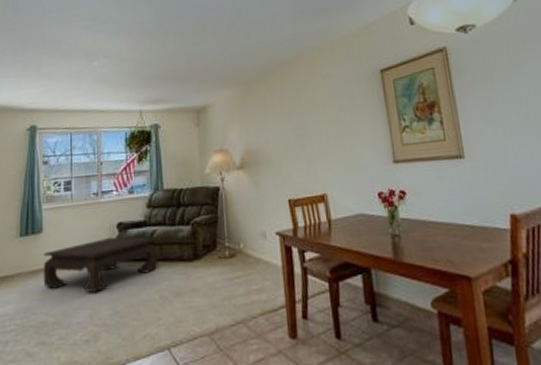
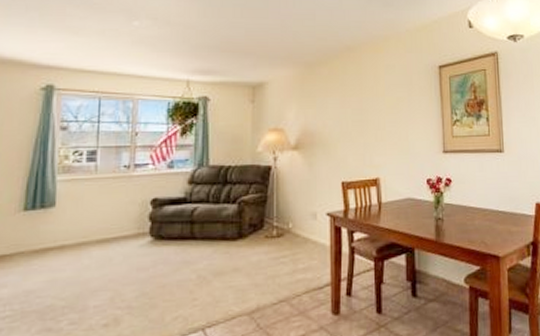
coffee table: present [43,236,158,292] -> none [53,213,198,273]

